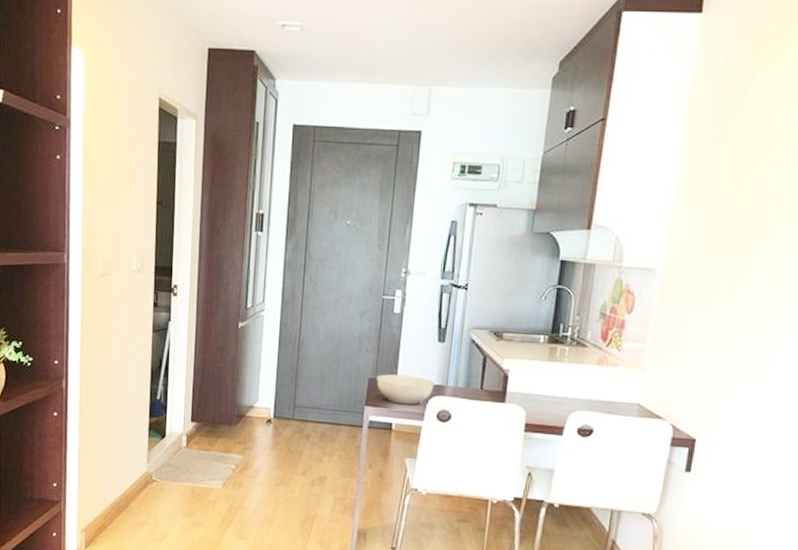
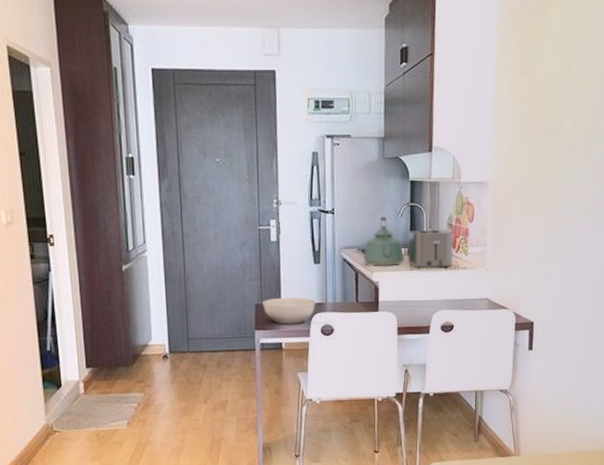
kettle: none [495,297,543,354] -> present [364,216,404,266]
toaster: none [546,316,605,363] -> present [407,230,453,269]

